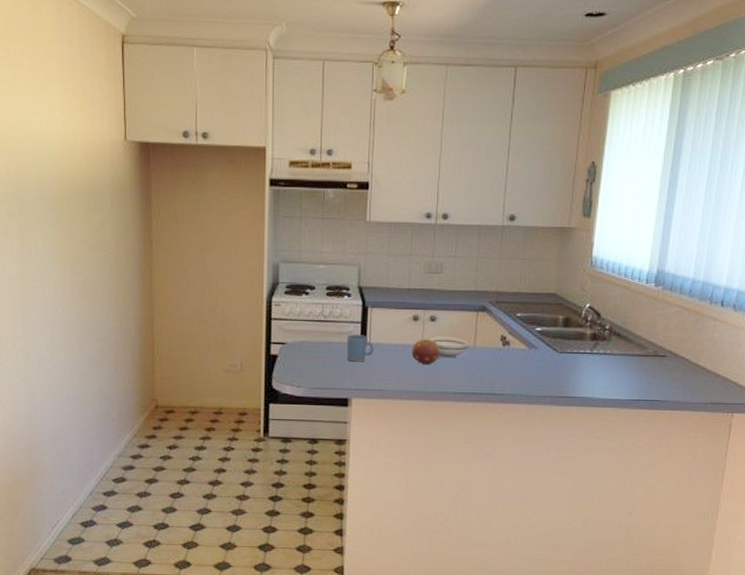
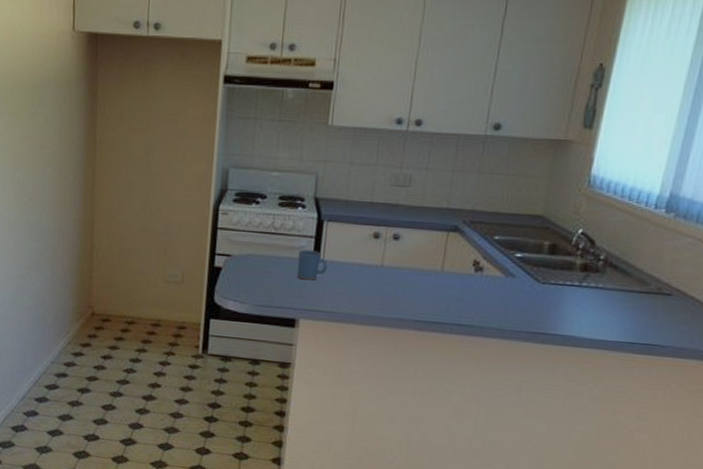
fruit: present [411,339,440,364] -> none [369,259,402,287]
bowl: present [429,336,468,358] -> none [390,257,435,282]

